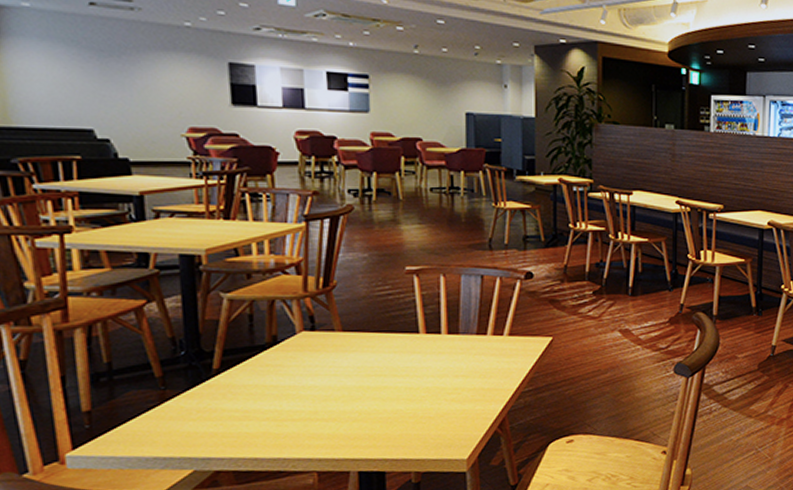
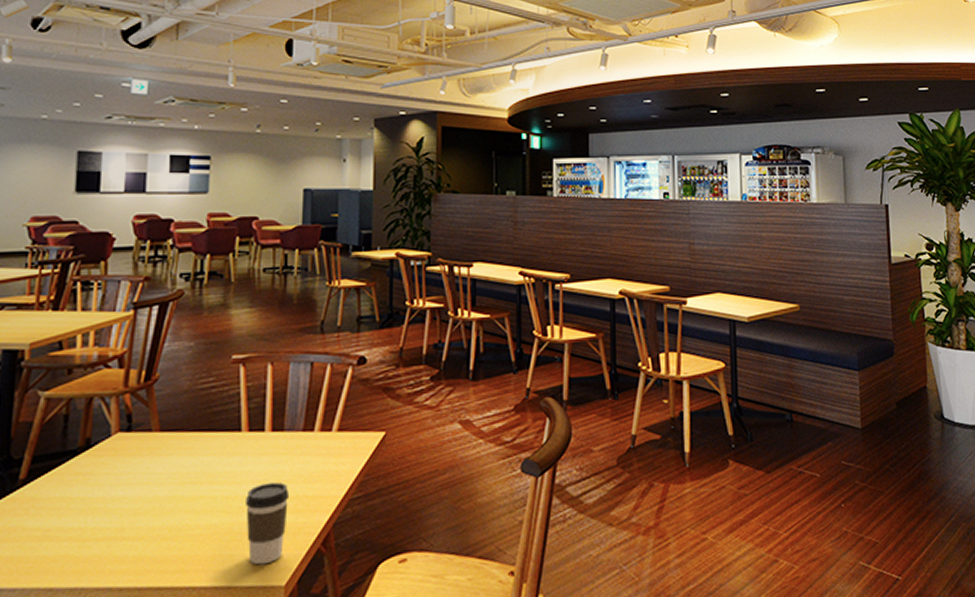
coffee cup: none [428,377,468,443] -> present [246,482,290,565]

